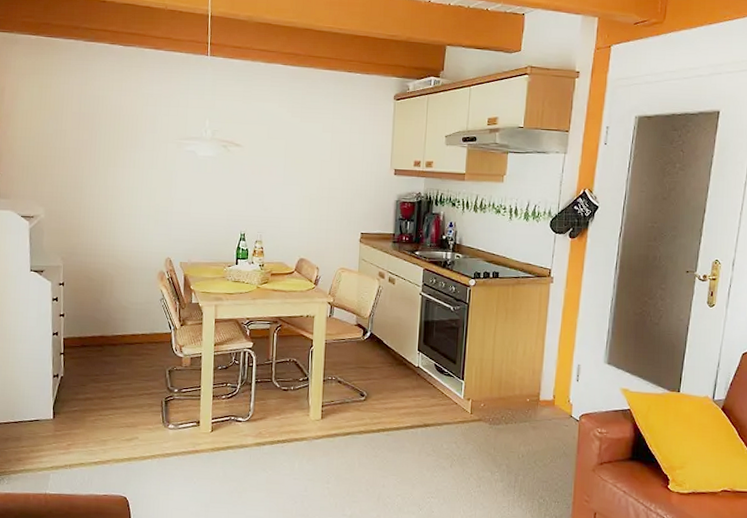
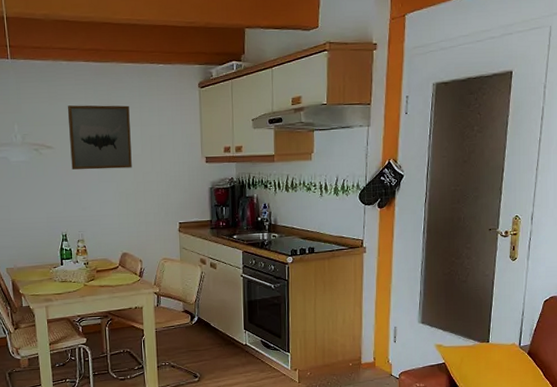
wall art: none [258,106,322,173] -> present [67,105,132,170]

